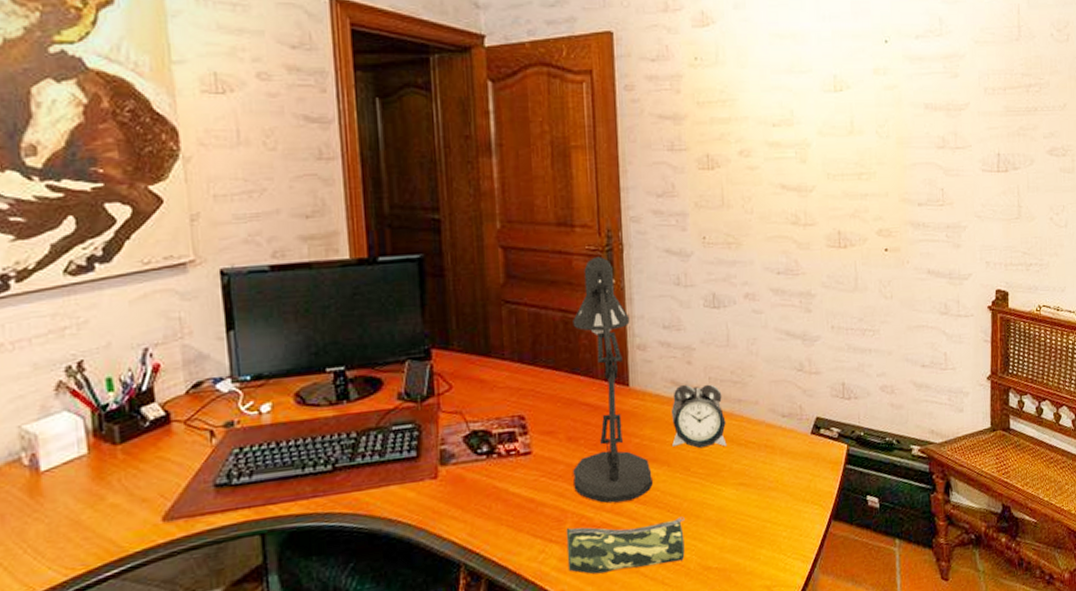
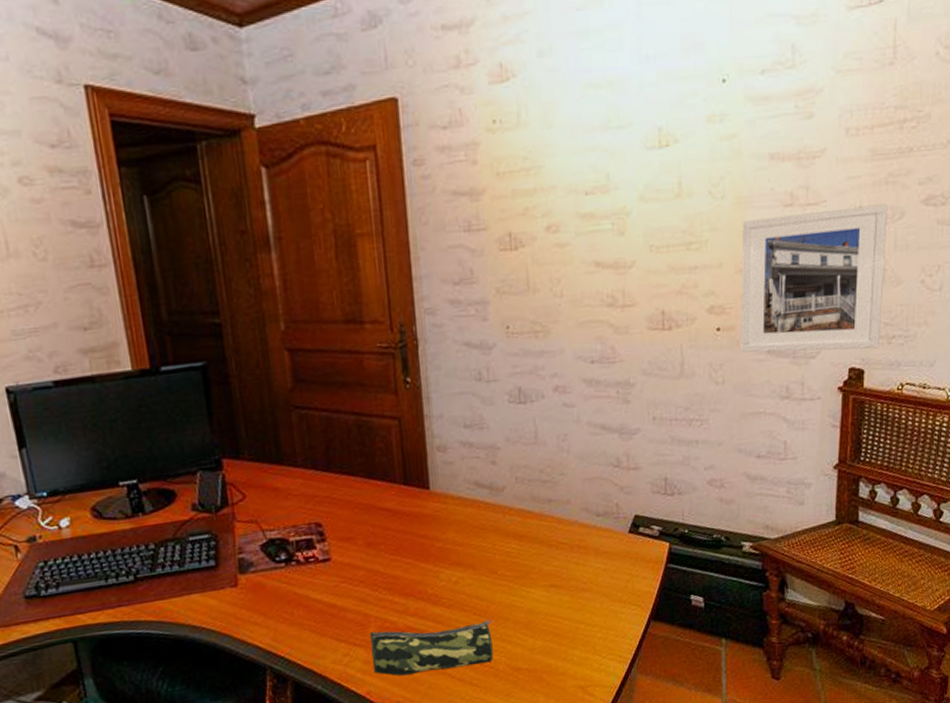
desk lamp: present [573,256,653,503] -> none [367,354,458,608]
alarm clock: present [671,384,727,449] -> none [475,484,536,551]
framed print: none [904,152,1021,274] -> present [741,203,888,353]

